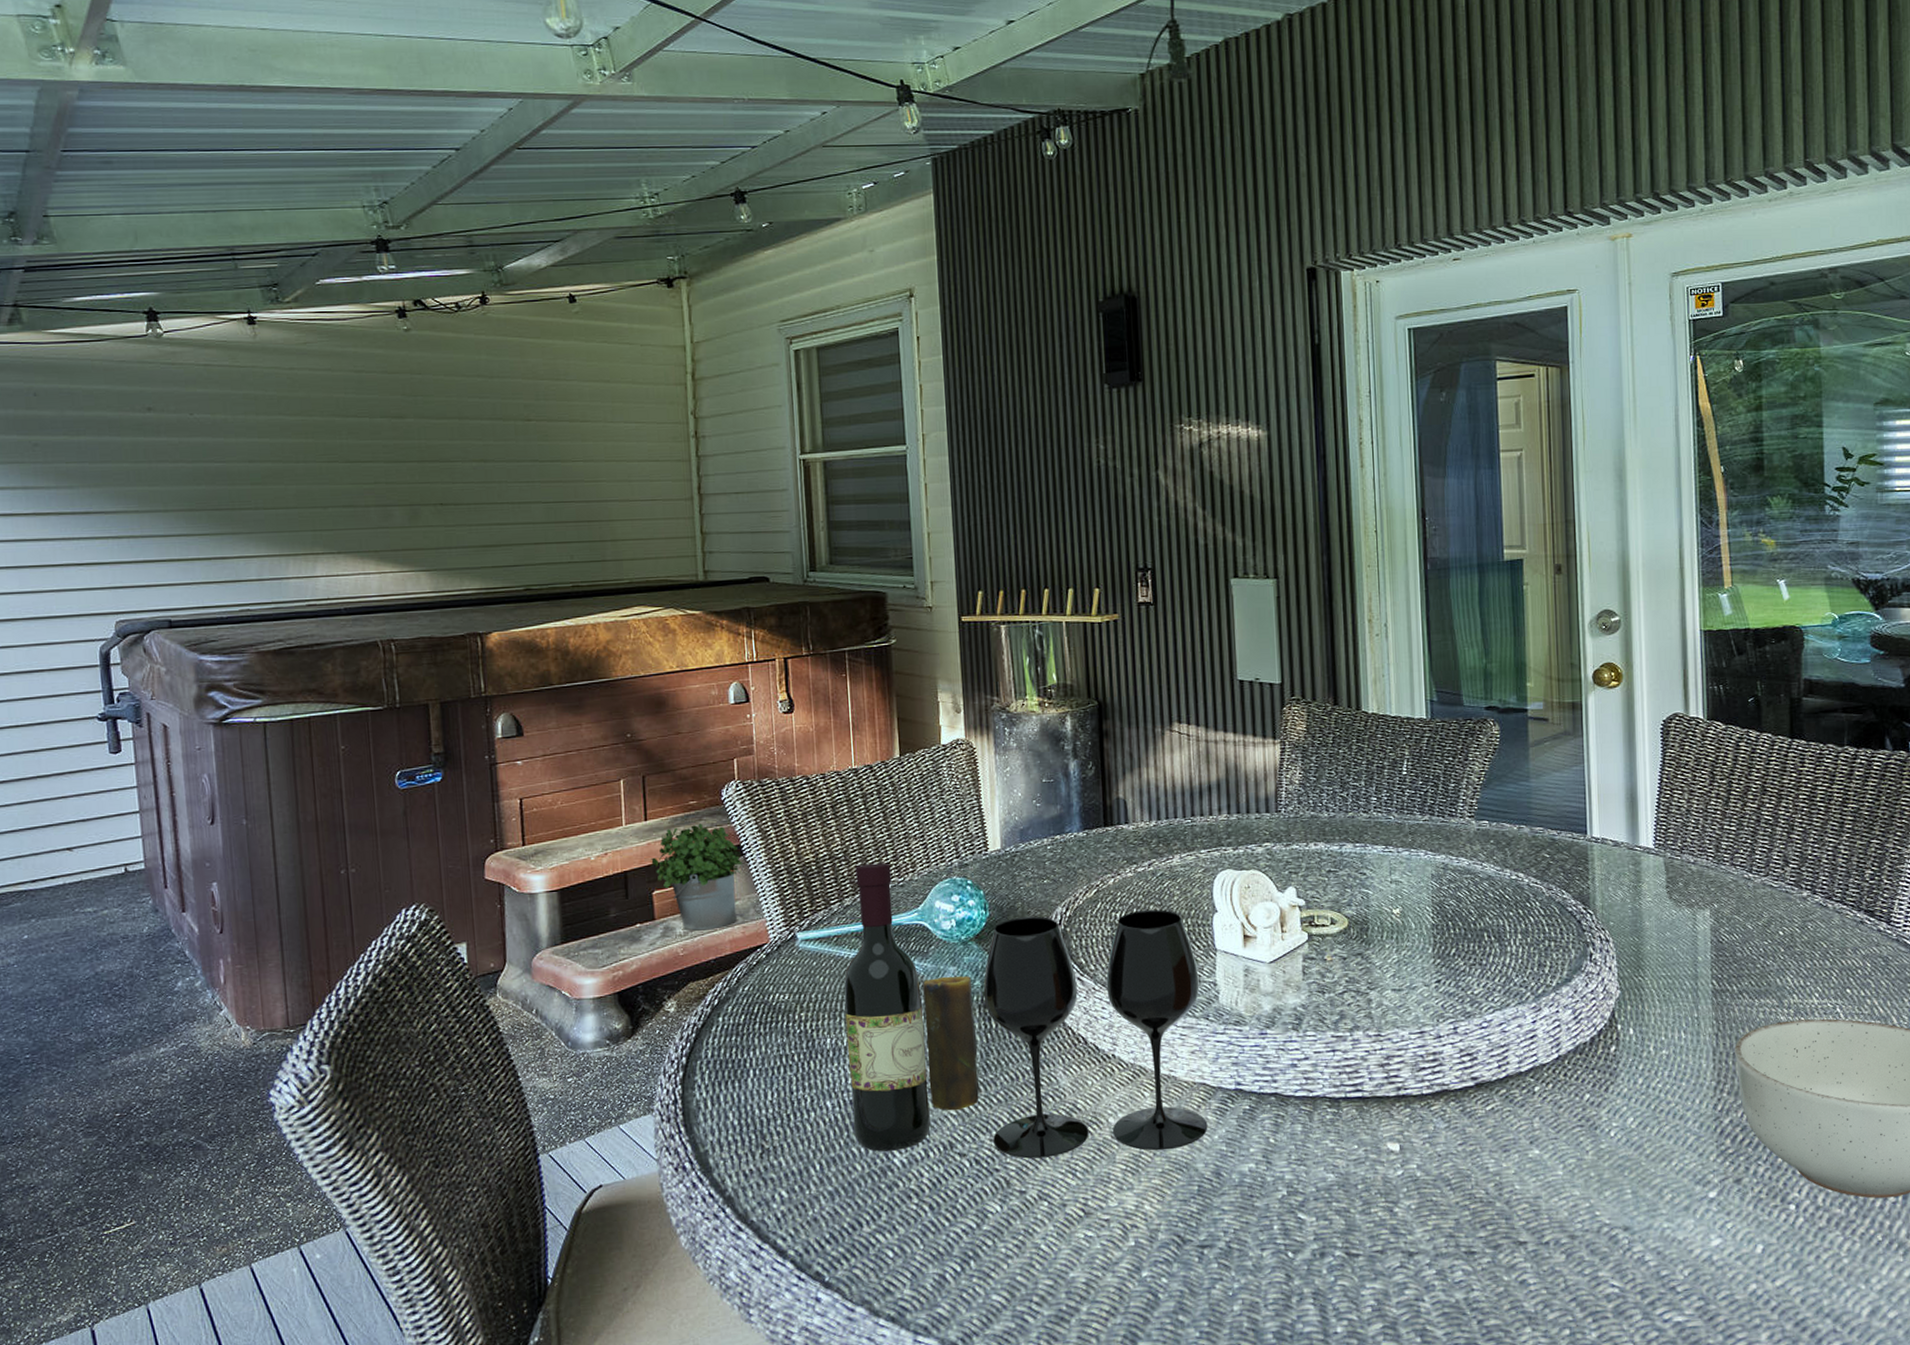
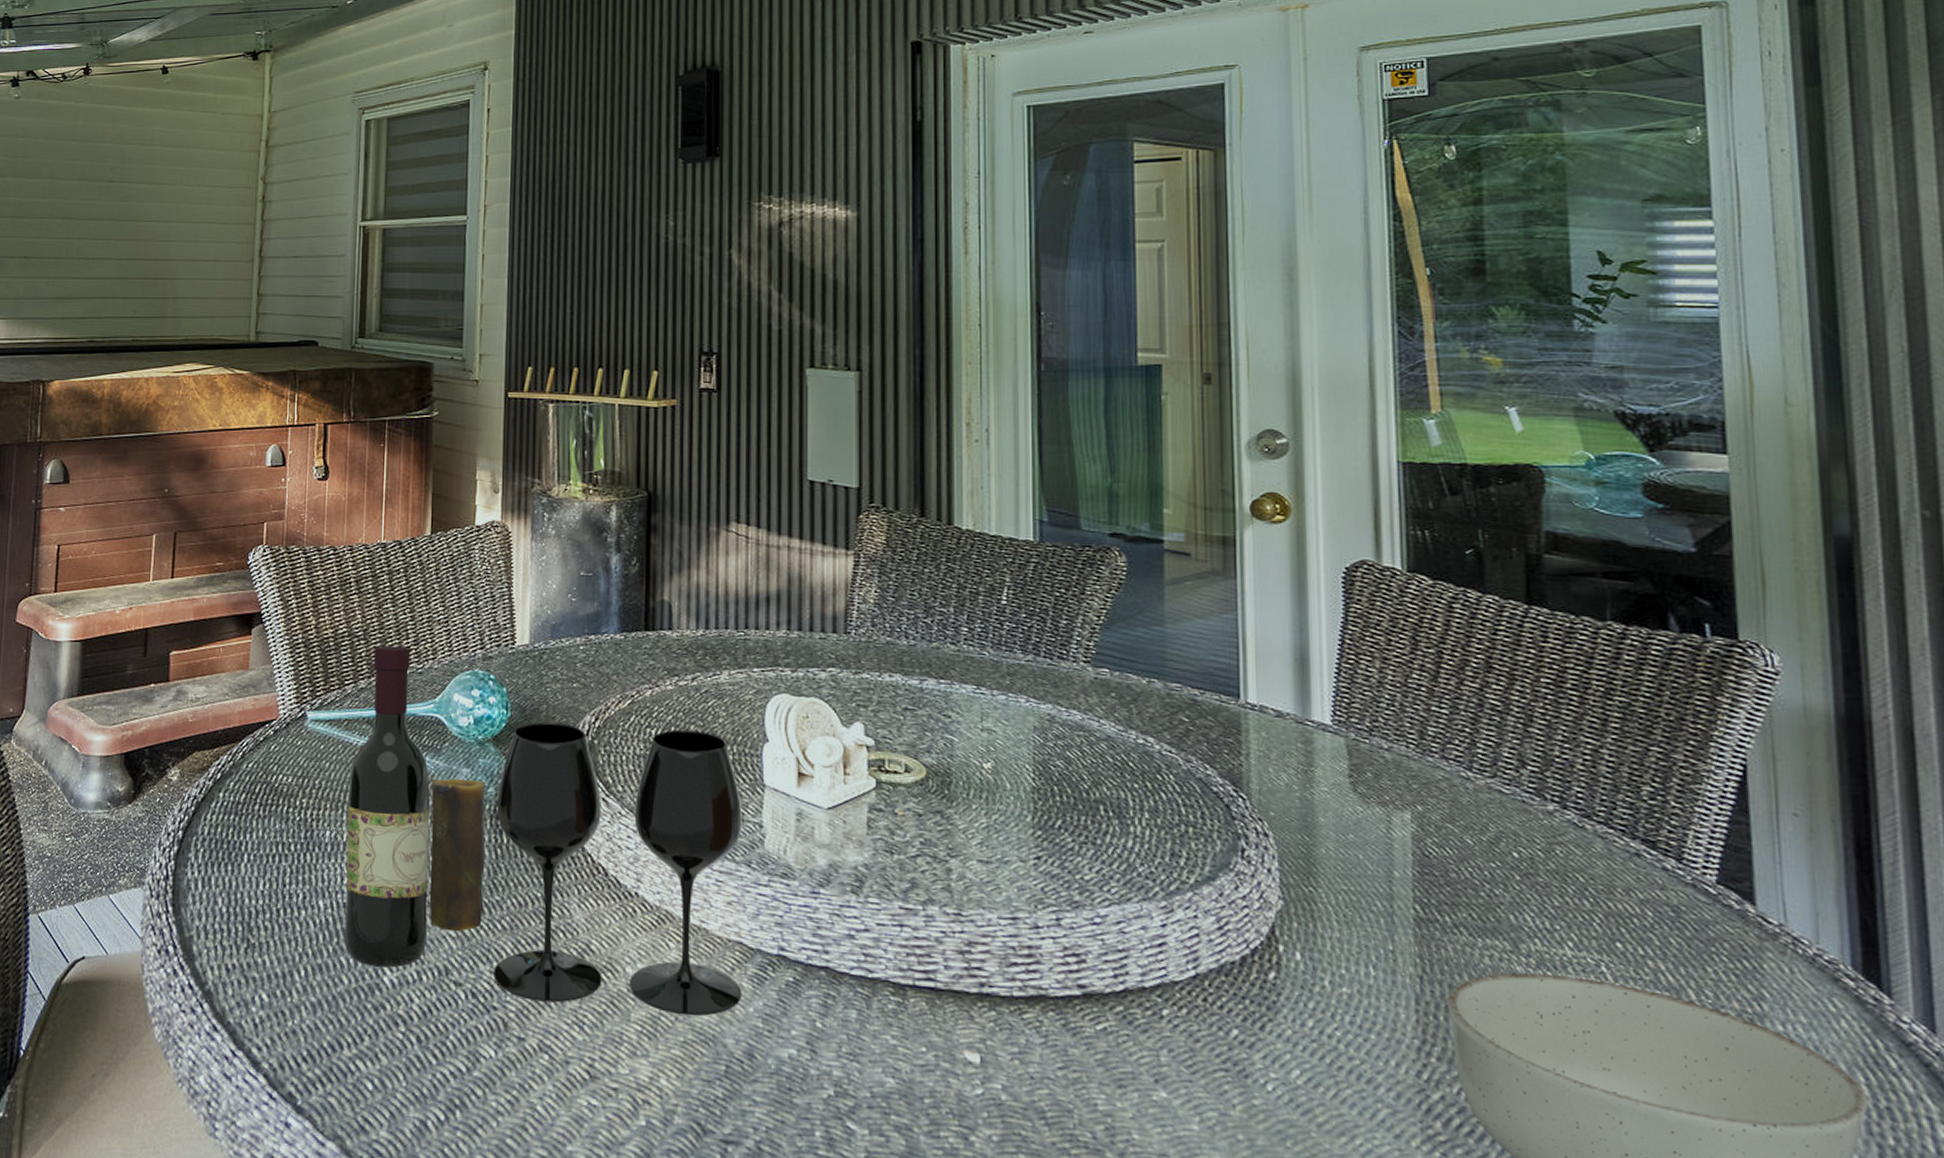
potted plant: present [651,823,742,932] -> none [172,586,261,699]

